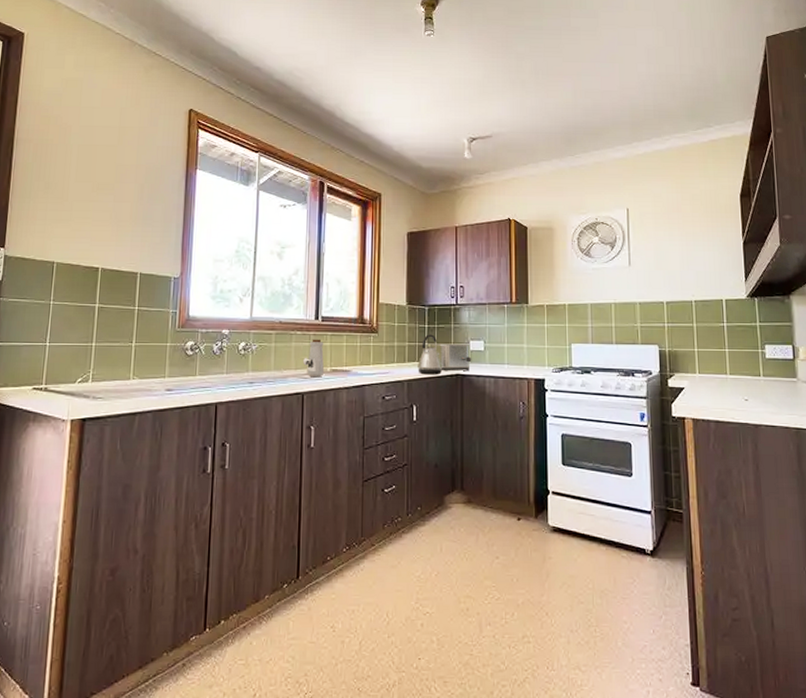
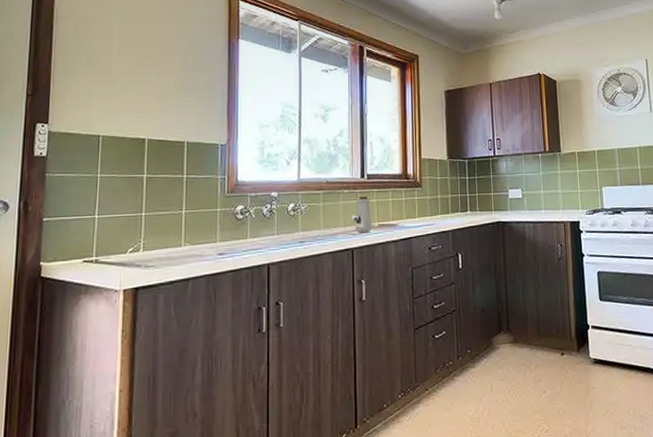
kettle: present [418,334,443,375] -> none [461,185,485,225]
toaster: present [429,343,472,372] -> none [471,192,511,220]

